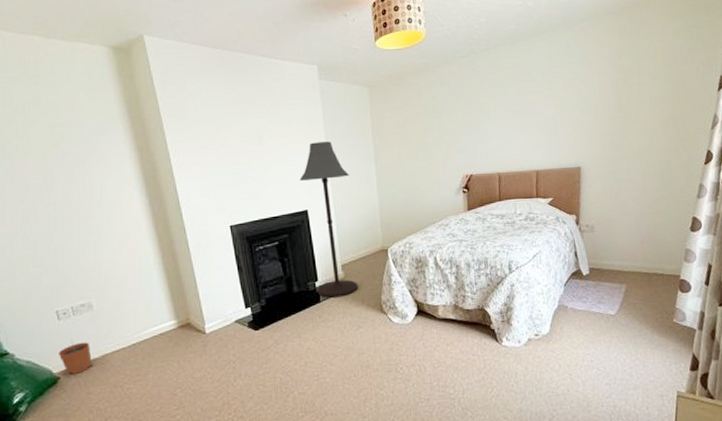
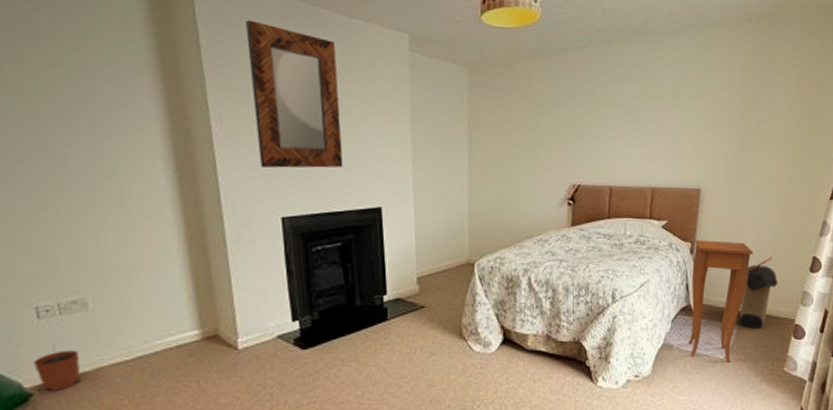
home mirror: none [189,71,274,187] -> present [245,20,343,168]
floor lamp: present [299,141,358,298] -> none [375,126,436,316]
side table: none [579,210,635,318] -> present [688,240,753,363]
laundry hamper: none [626,221,661,286] -> present [738,257,778,329]

